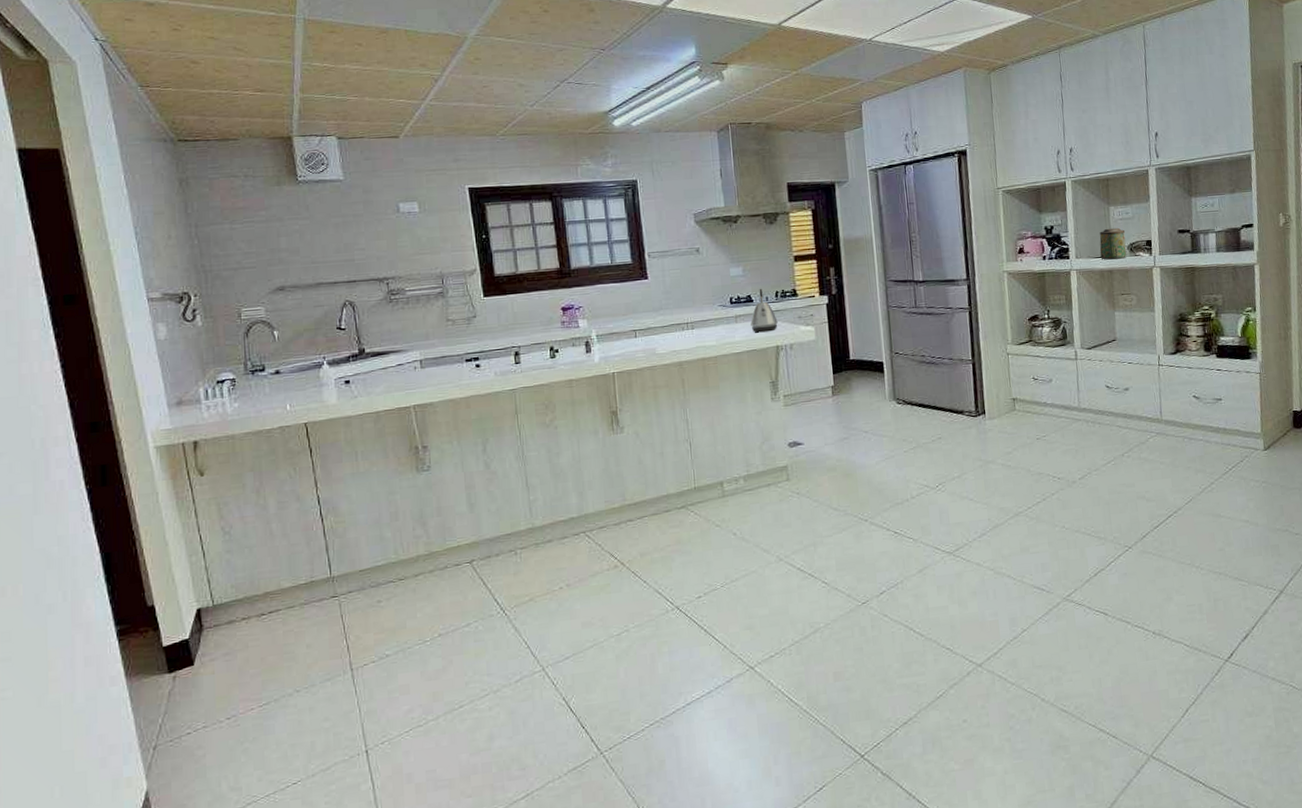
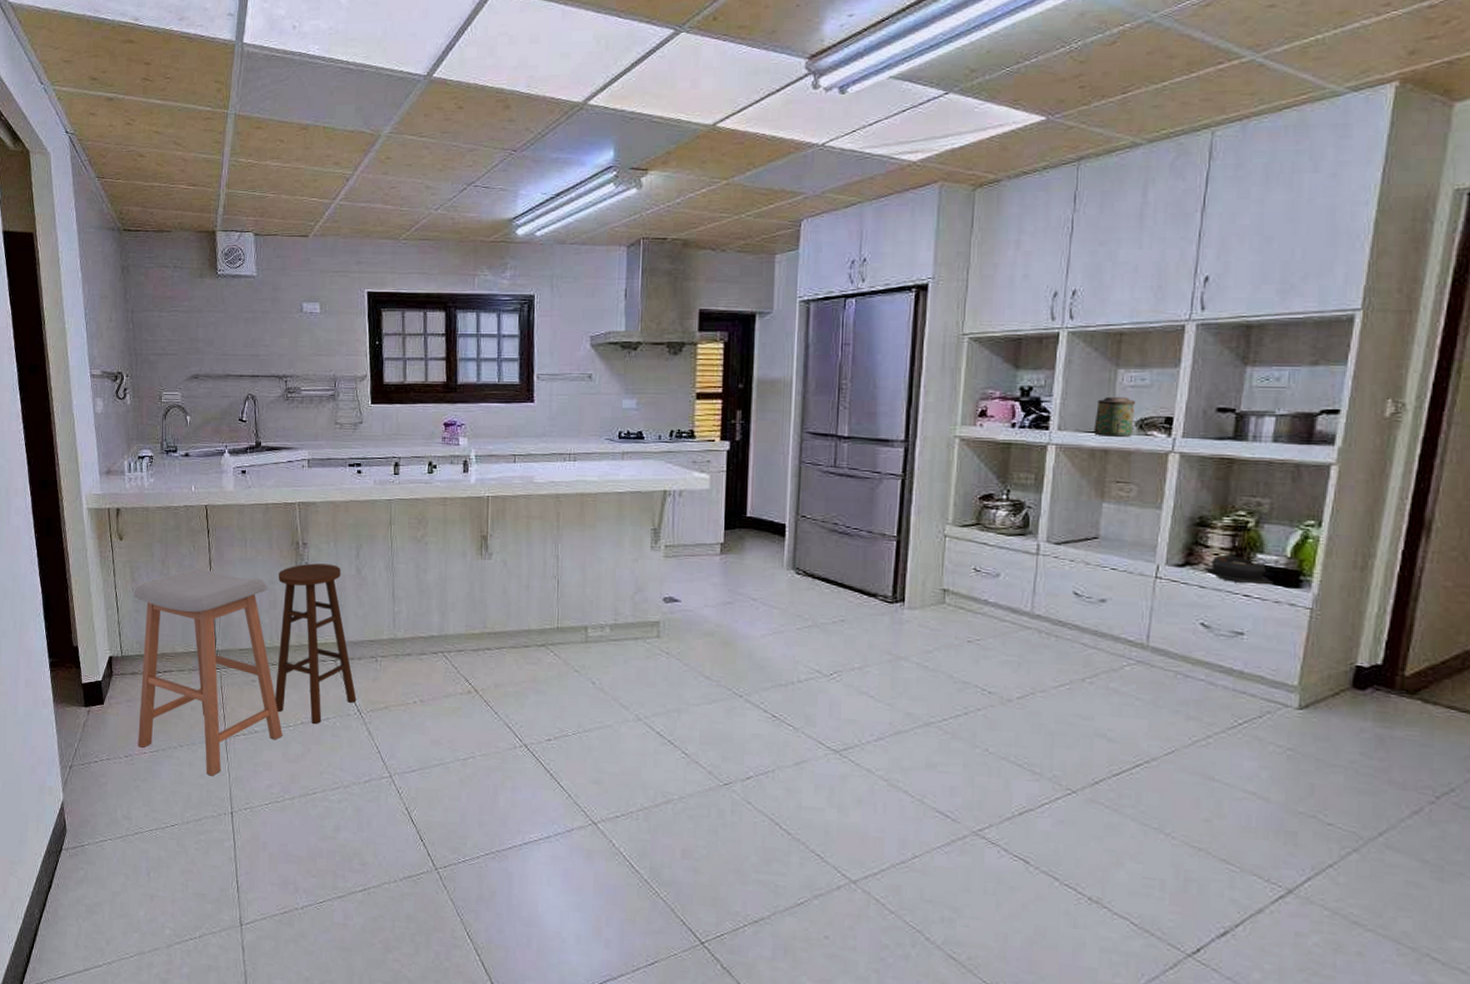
stool: none [221,490,419,717] -> present [132,567,283,776]
bar stool: none [398,463,499,633] -> present [275,563,357,724]
kettle: present [750,288,778,333] -> none [638,425,669,474]
casserole: none [1187,341,1234,361] -> present [1202,555,1273,585]

